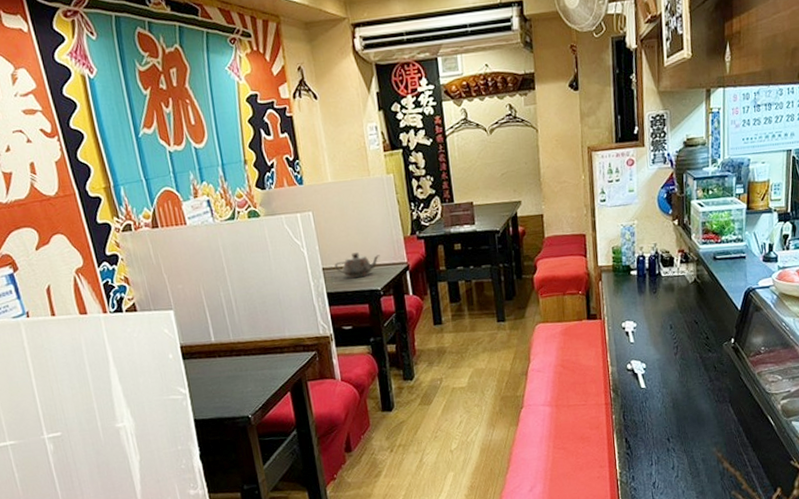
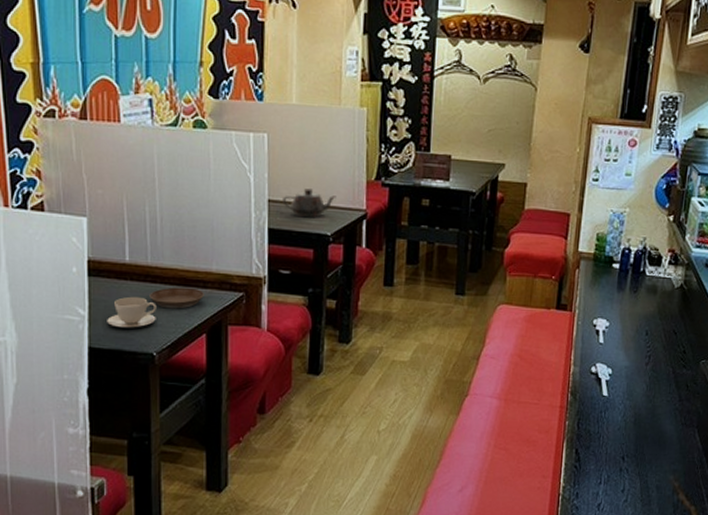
teacup: none [205,369,246,399] -> present [107,296,157,328]
saucer: none [237,354,283,376] -> present [149,287,204,309]

